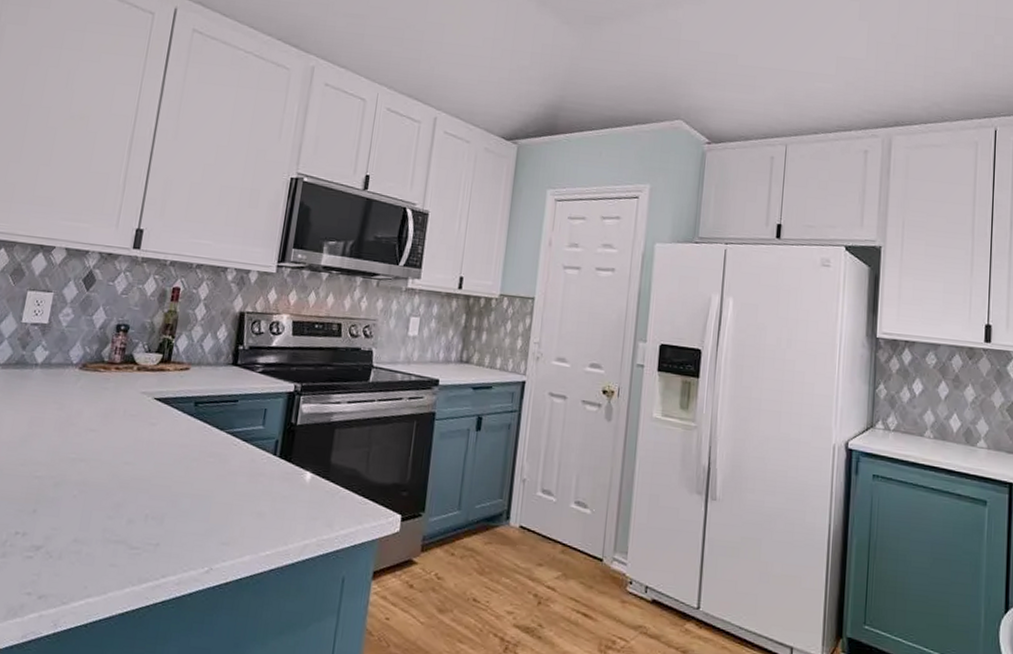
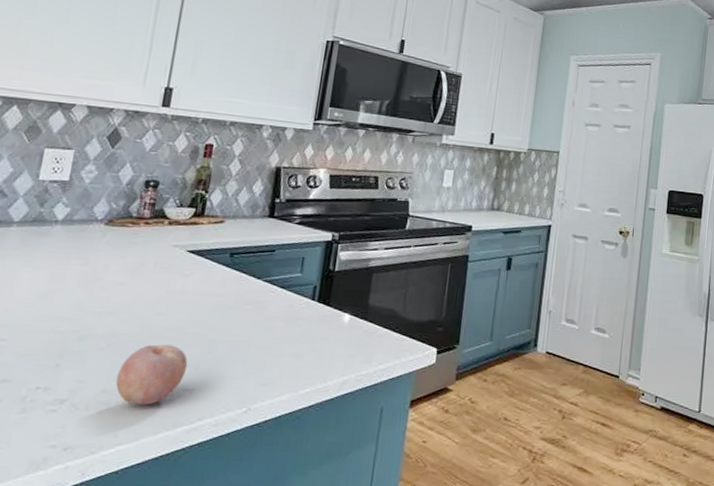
fruit: none [86,494,154,558] -> present [115,344,188,405]

